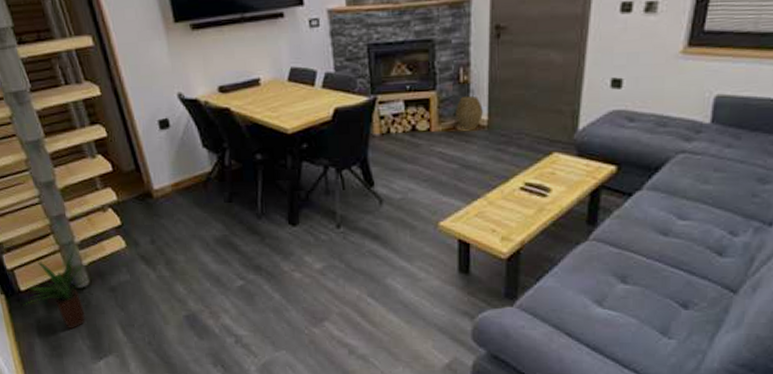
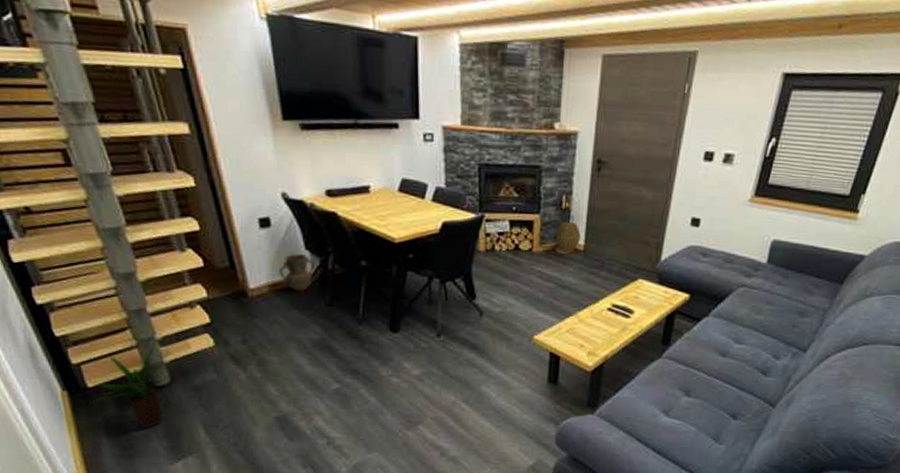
ceramic jug: none [180,152,213,190] -> present [279,254,316,292]

